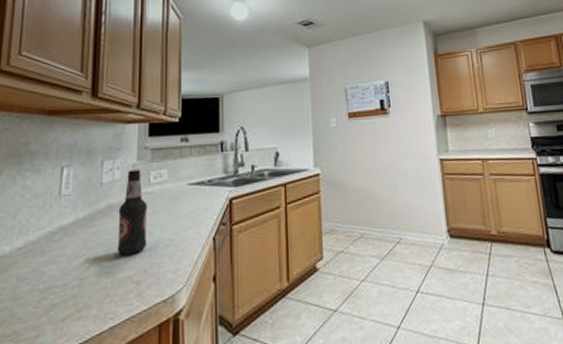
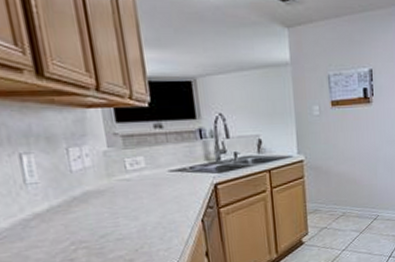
bottle: present [117,169,148,256] -> none [96,157,134,239]

